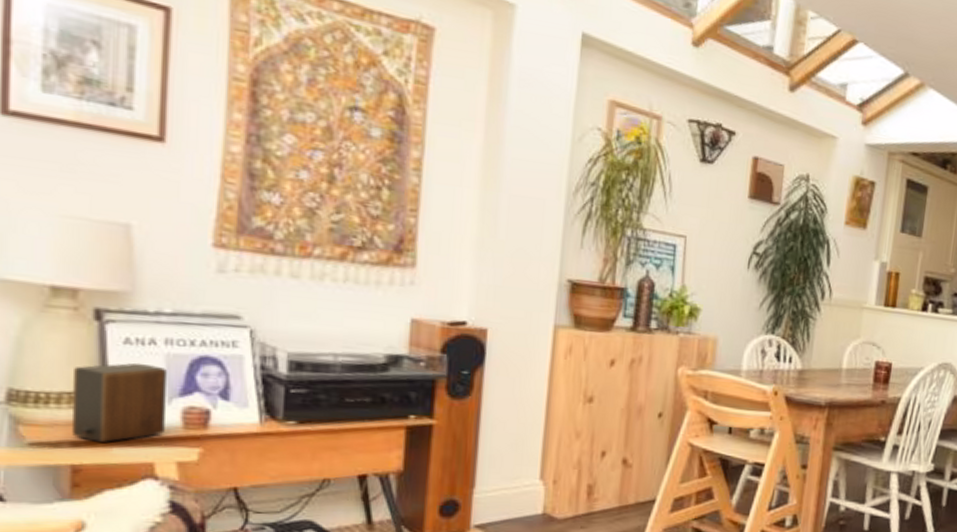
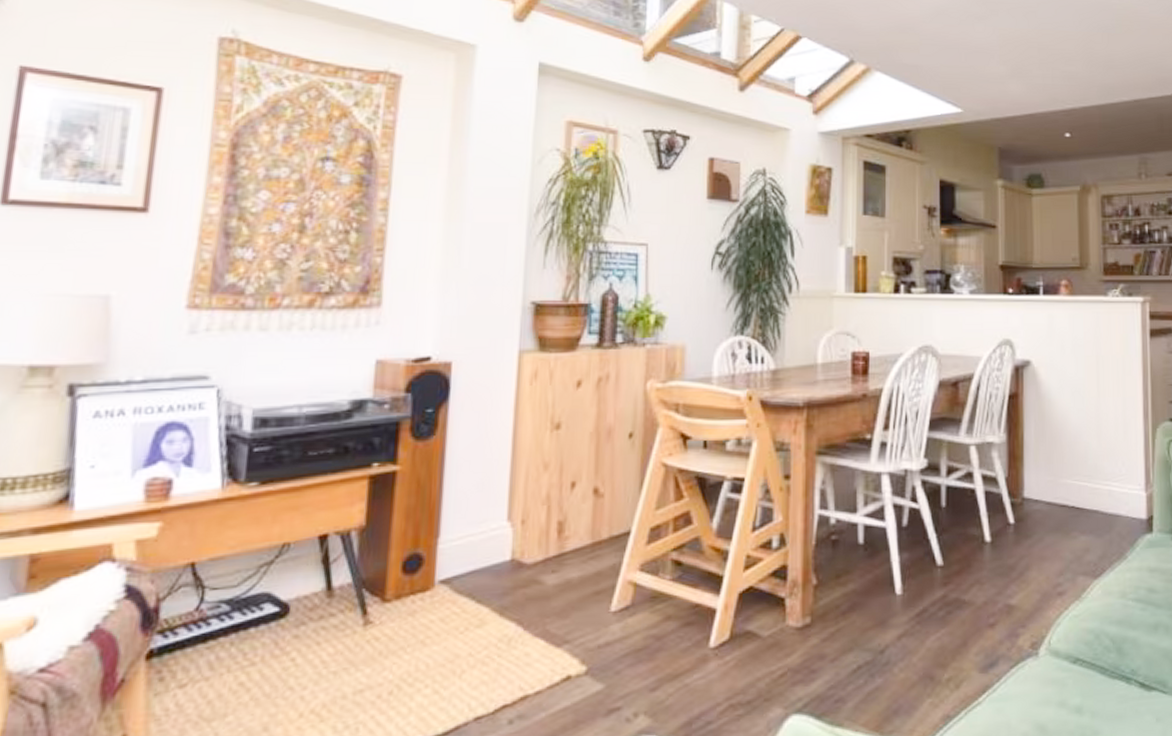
speaker: present [71,362,167,442] -> none [33,436,133,526]

